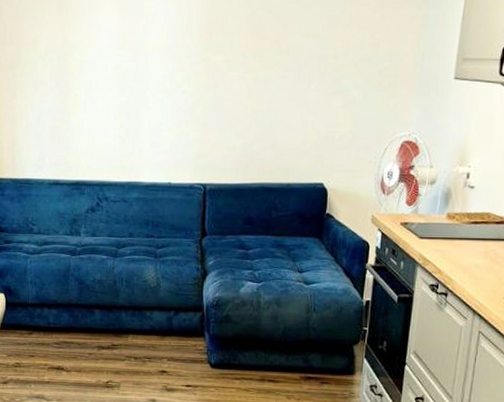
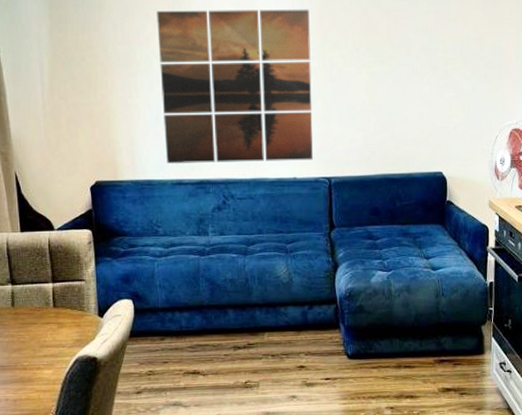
wall art: none [44,12,196,166] -> present [157,9,313,164]

